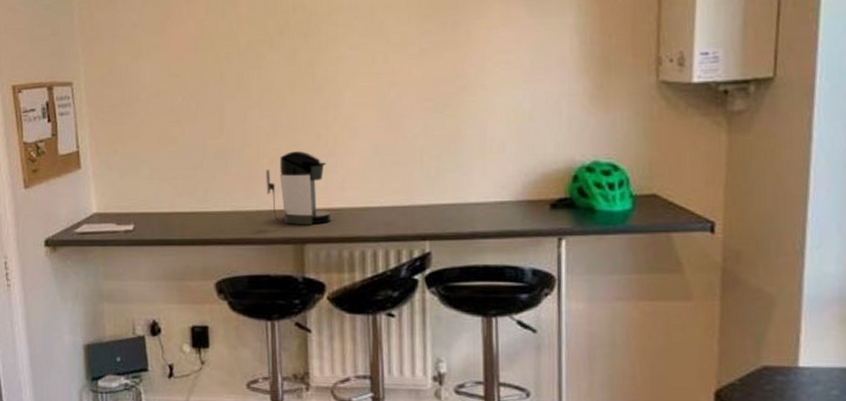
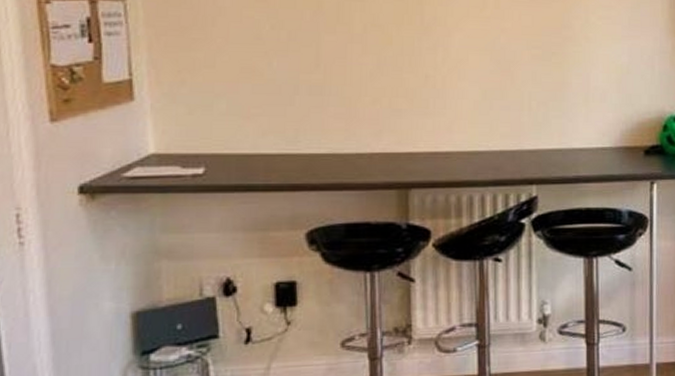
coffee maker: present [266,150,331,225] -> none [368,90,439,169]

